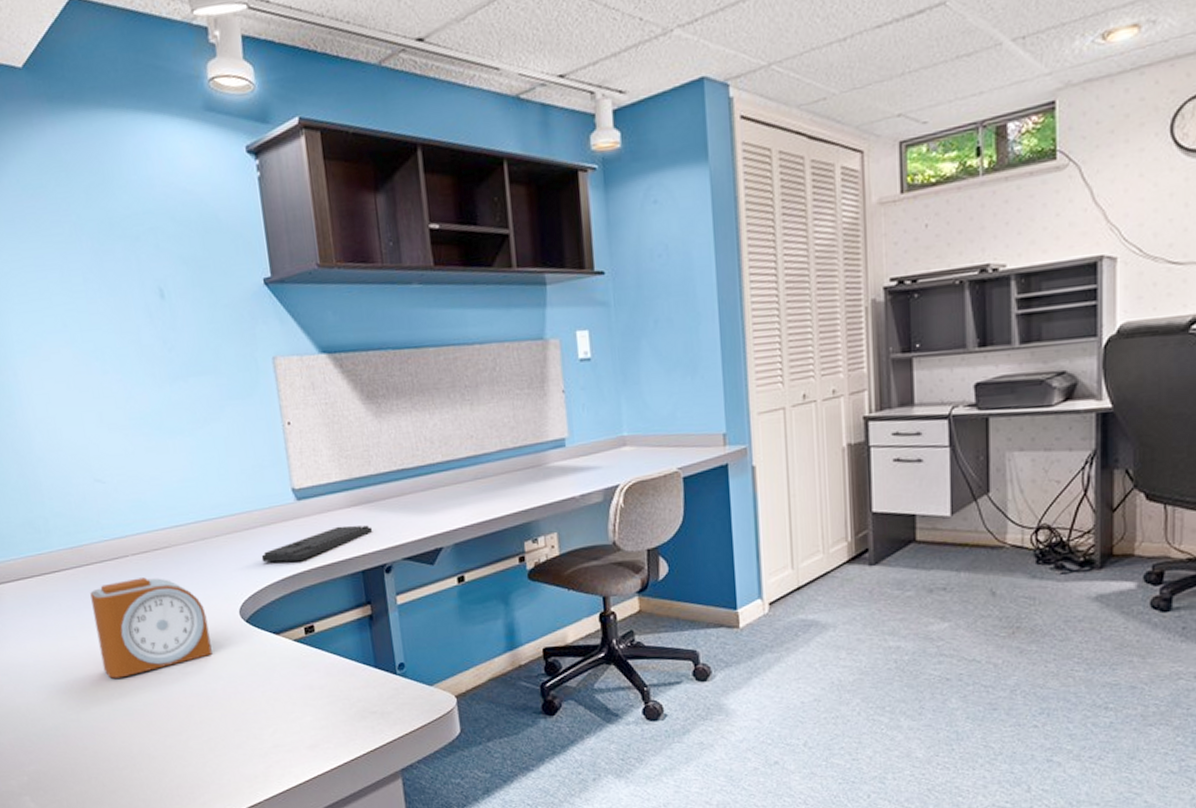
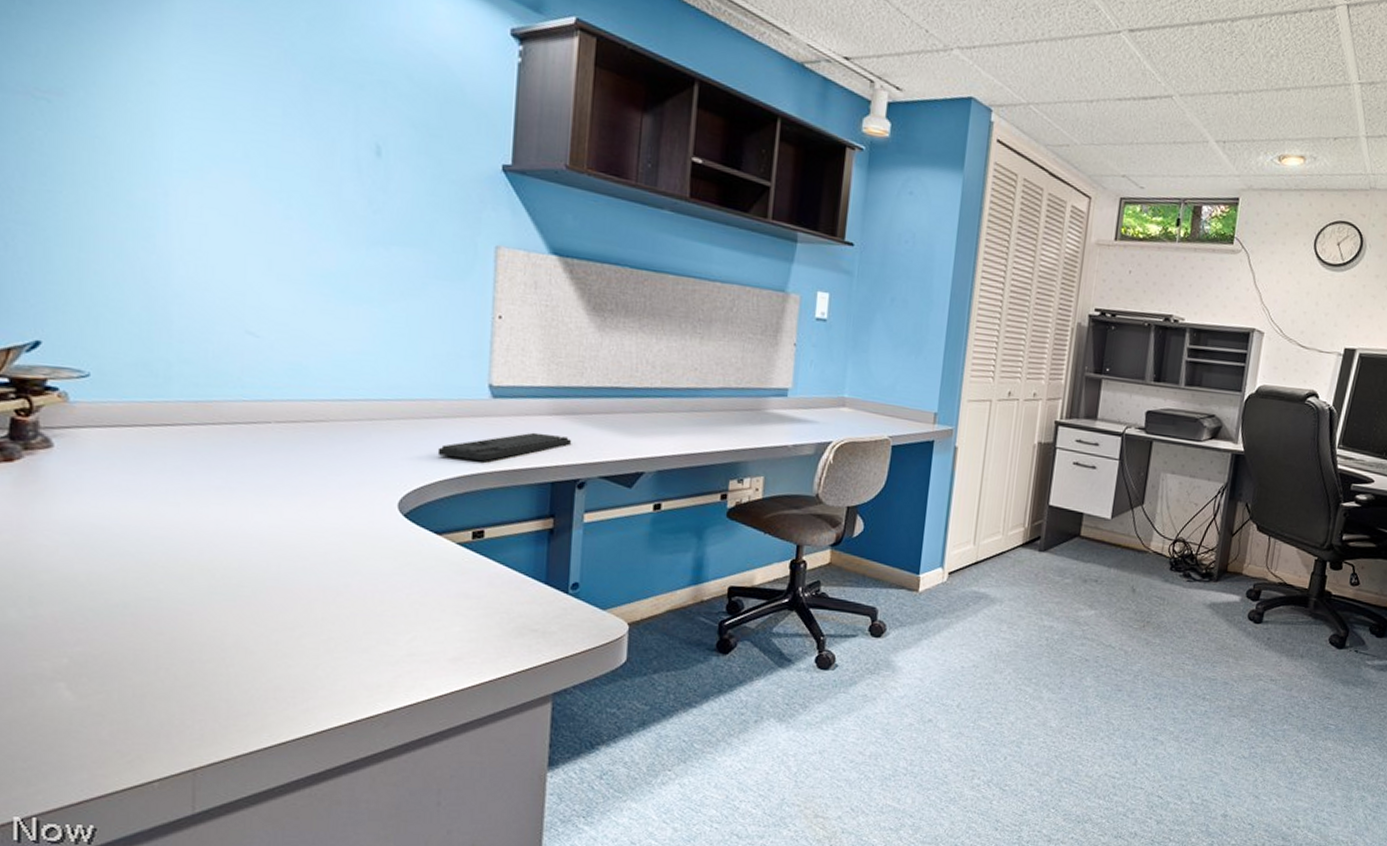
alarm clock: present [90,577,212,679] -> none [207,448,356,558]

